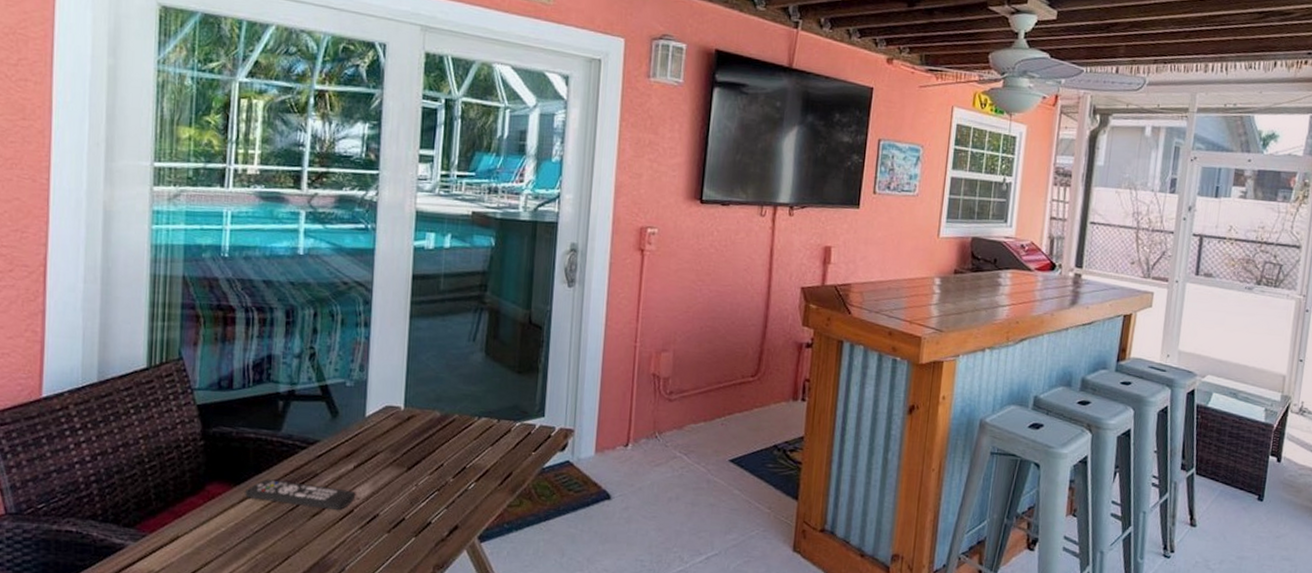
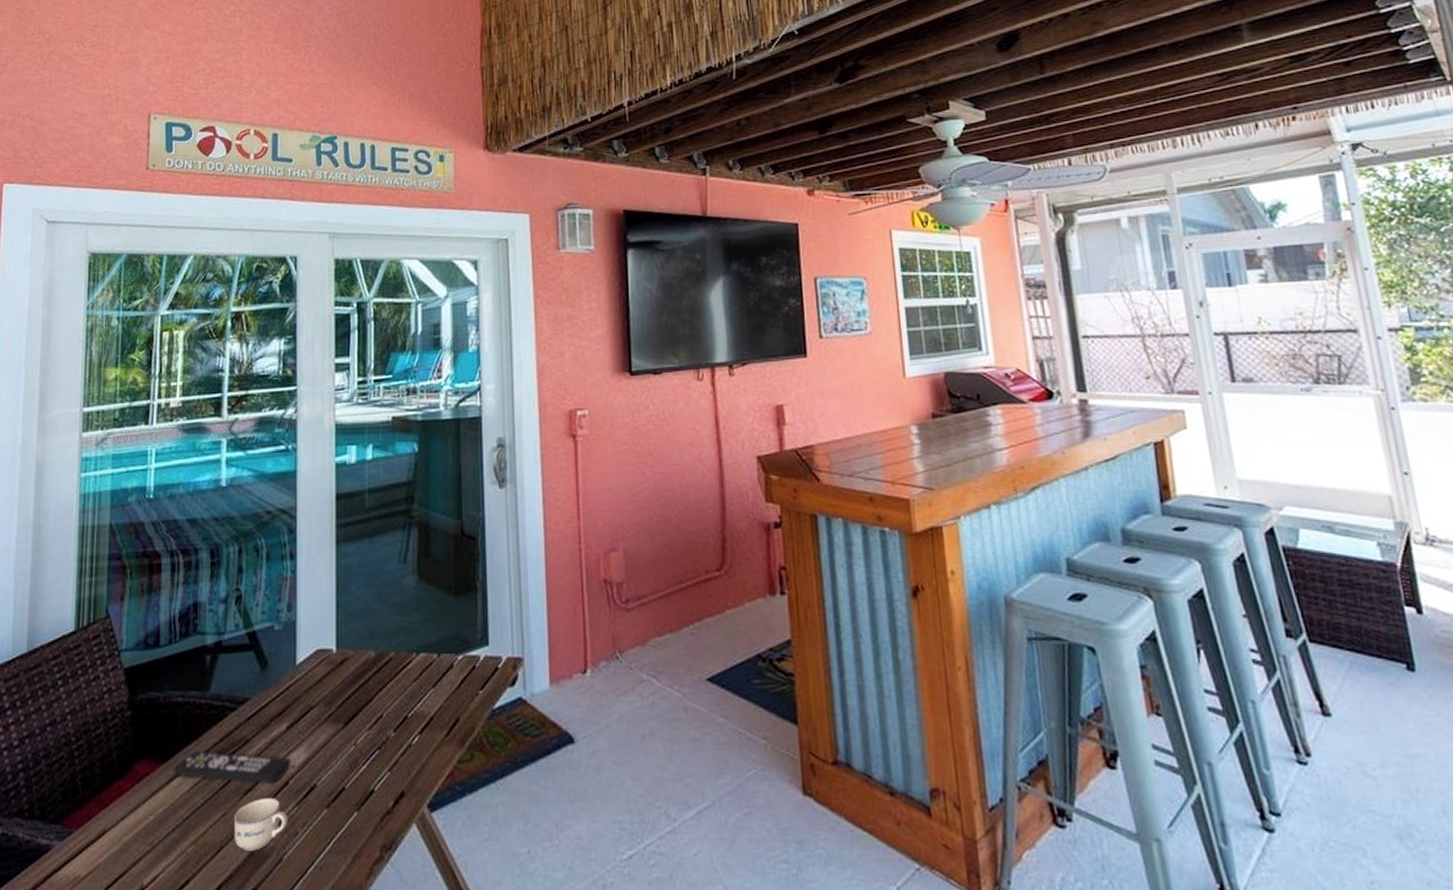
cup: none [300,520,352,561] -> present [233,797,288,851]

